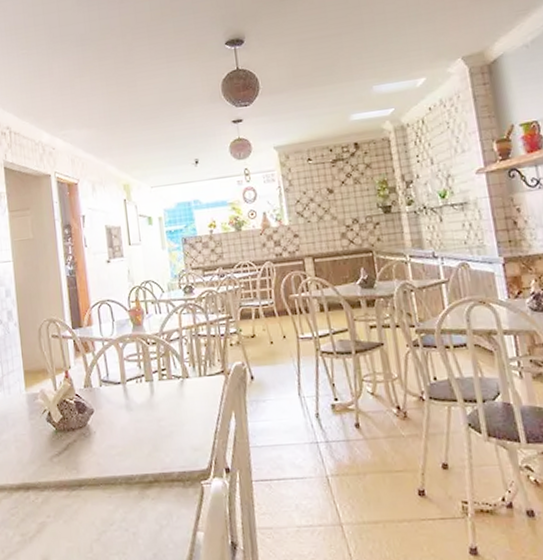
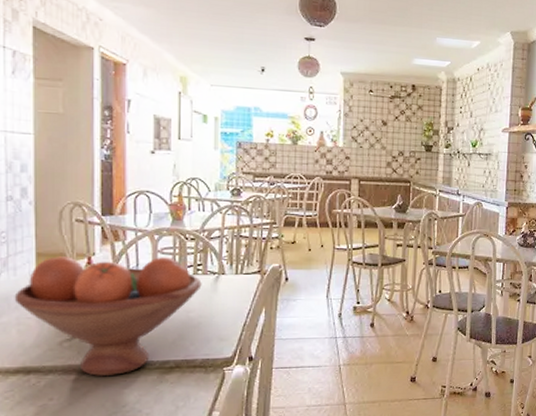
fruit bowl: none [10,363,169,493] -> present [14,256,202,377]

